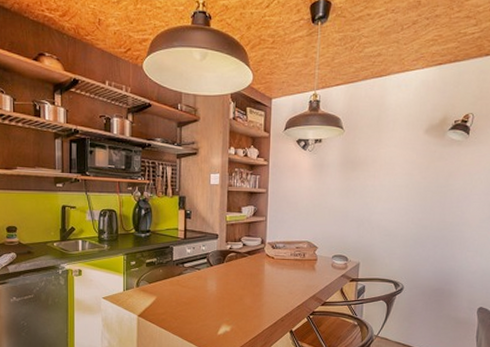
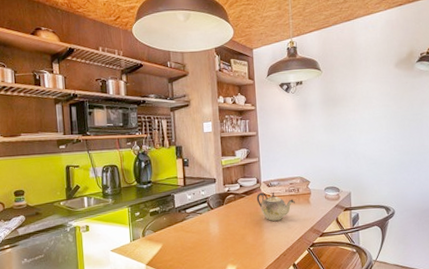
teapot: none [259,254,299,284] -> present [256,191,295,221]

